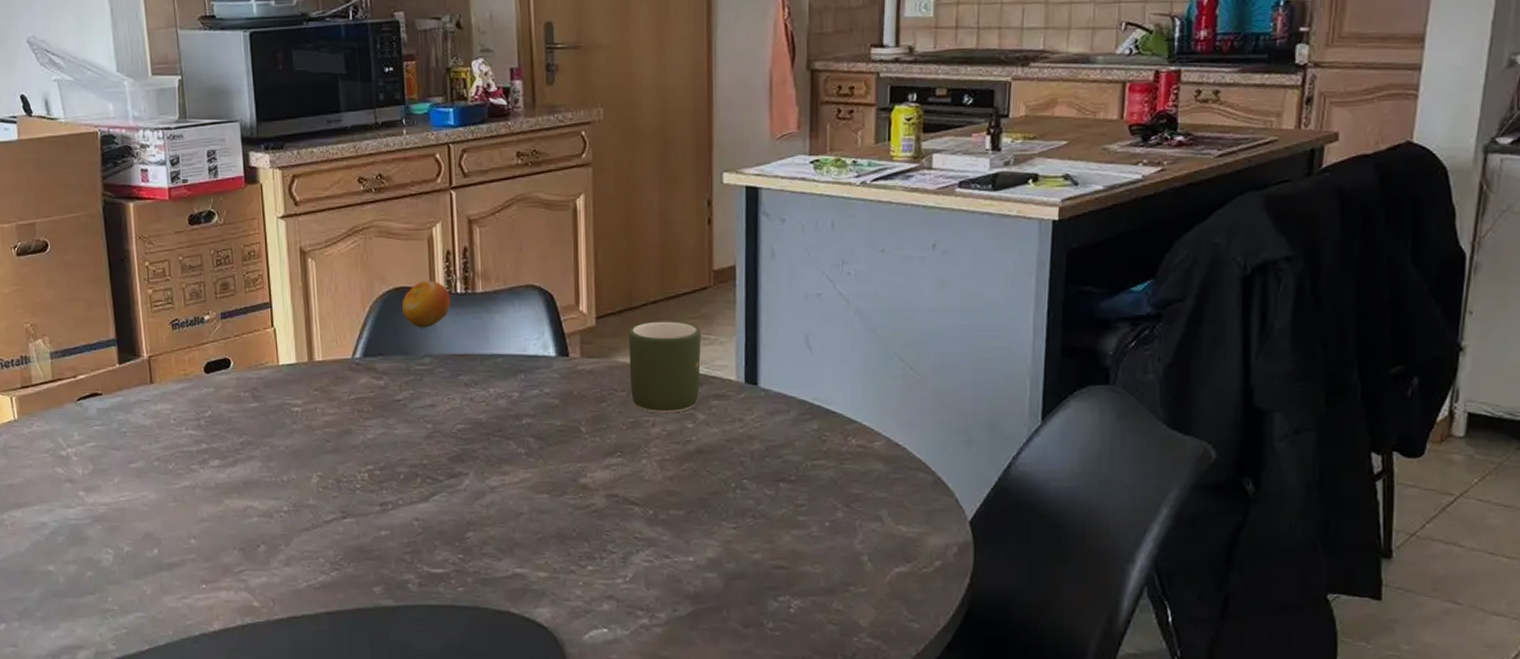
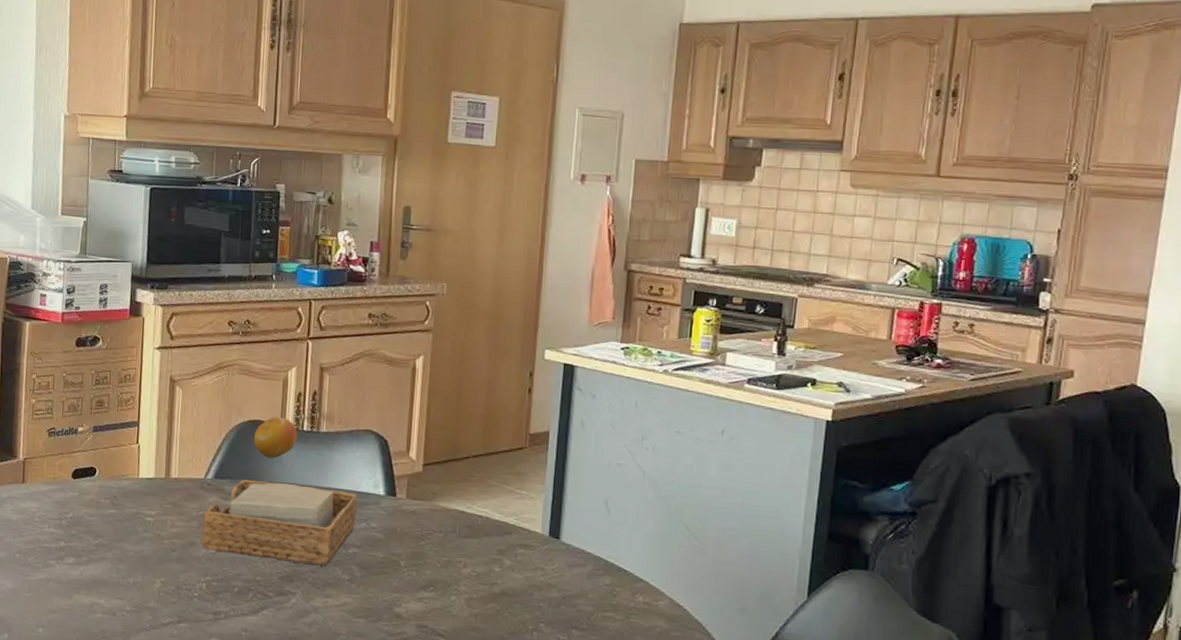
napkin holder: none [356,354,528,441] -> present [201,479,358,566]
mug: present [628,321,702,413] -> none [447,472,515,557]

